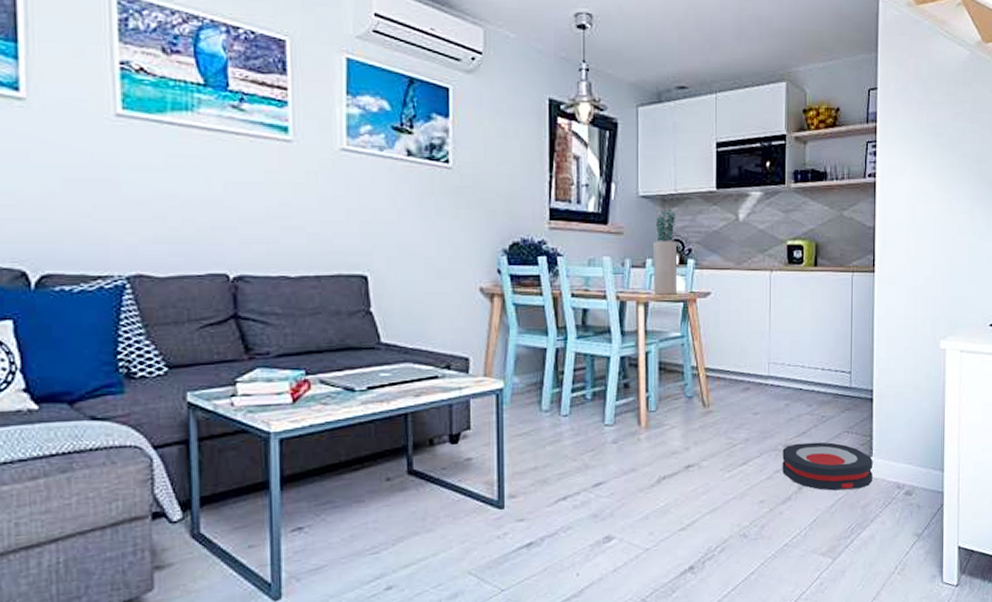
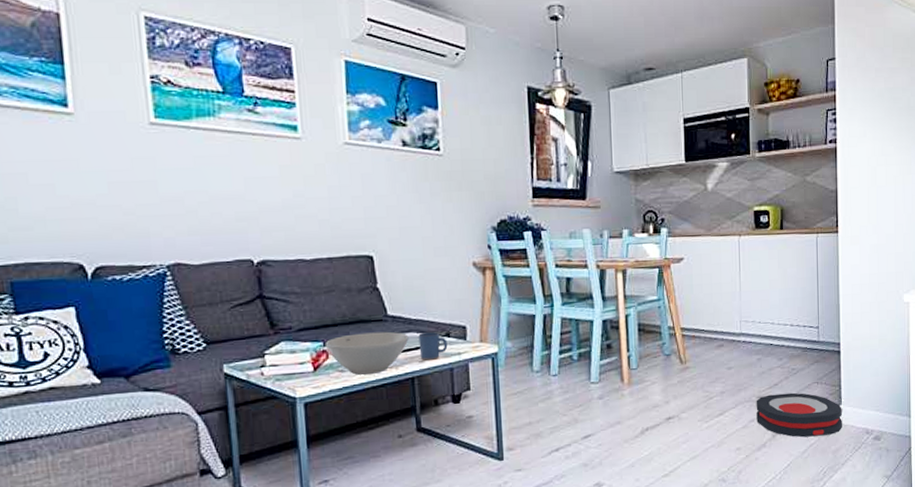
bowl: none [307,361,404,409] -> present [325,331,409,375]
mug: none [415,363,447,395] -> present [418,332,448,361]
vase: present [652,204,678,295] -> none [628,178,653,262]

